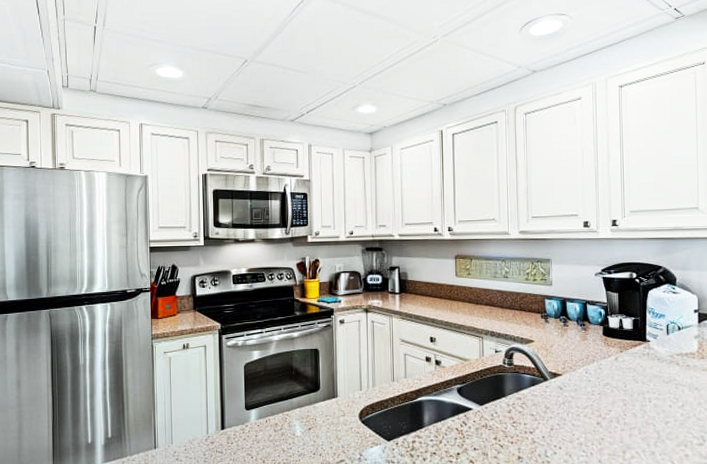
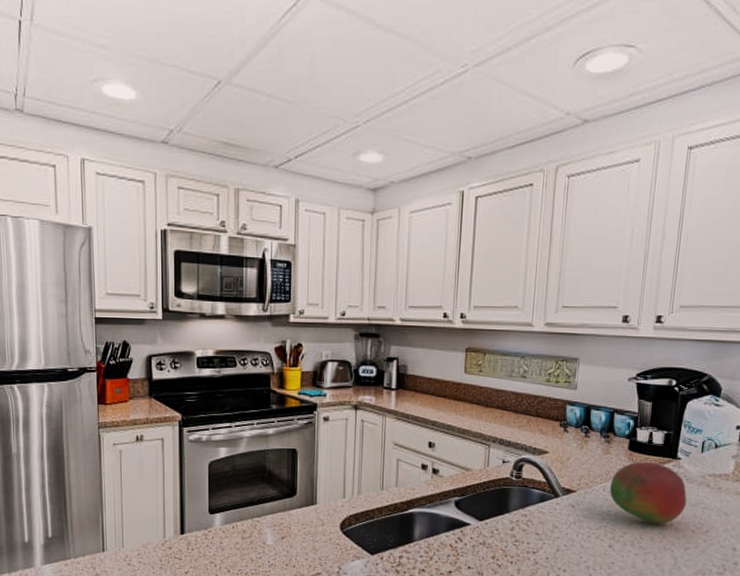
fruit: none [591,346,661,401] -> present [610,462,687,524]

